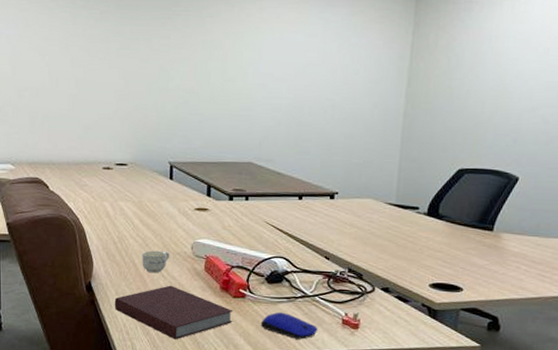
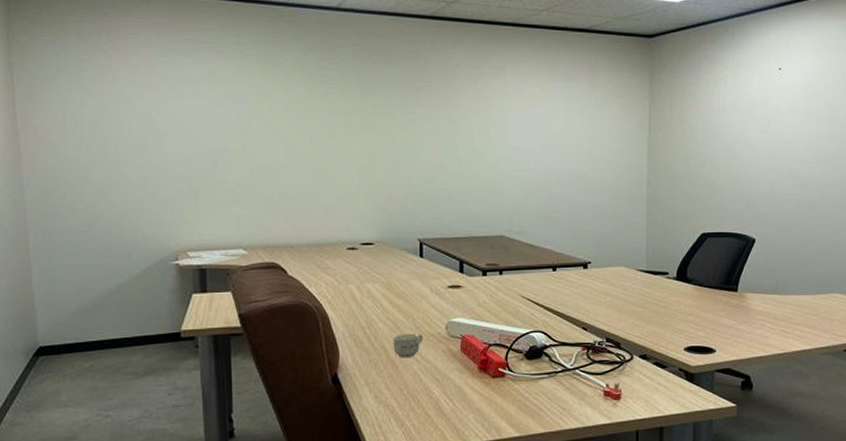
notebook: present [114,285,234,340] -> none [364,370,493,429]
computer mouse: present [260,312,318,339] -> none [522,388,580,416]

